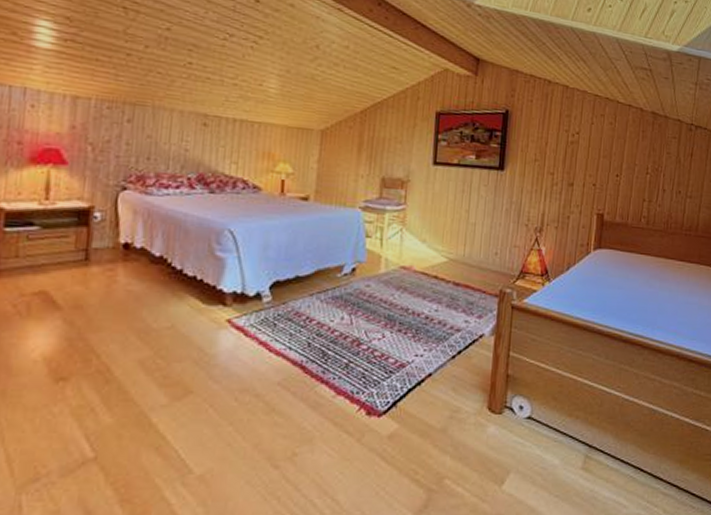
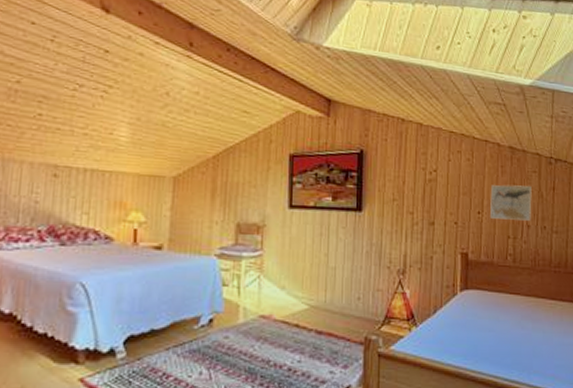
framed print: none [628,149,670,185] -> present [490,185,532,221]

